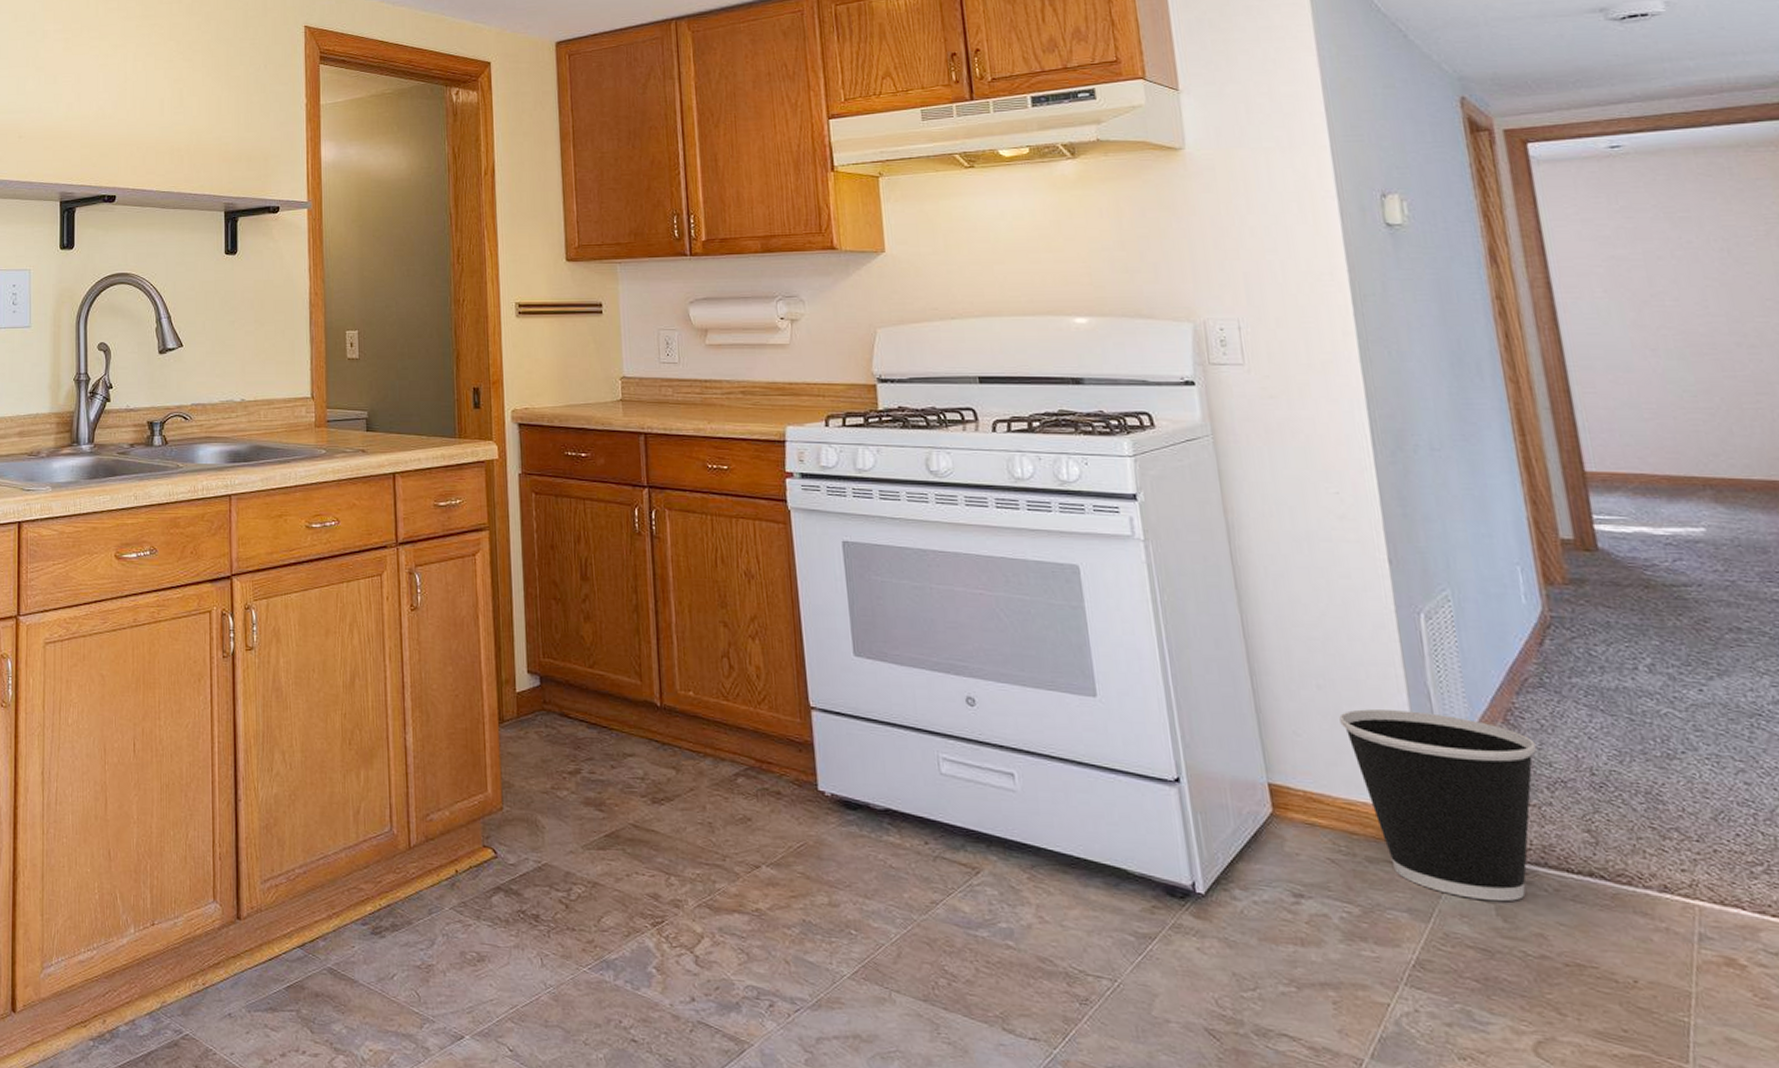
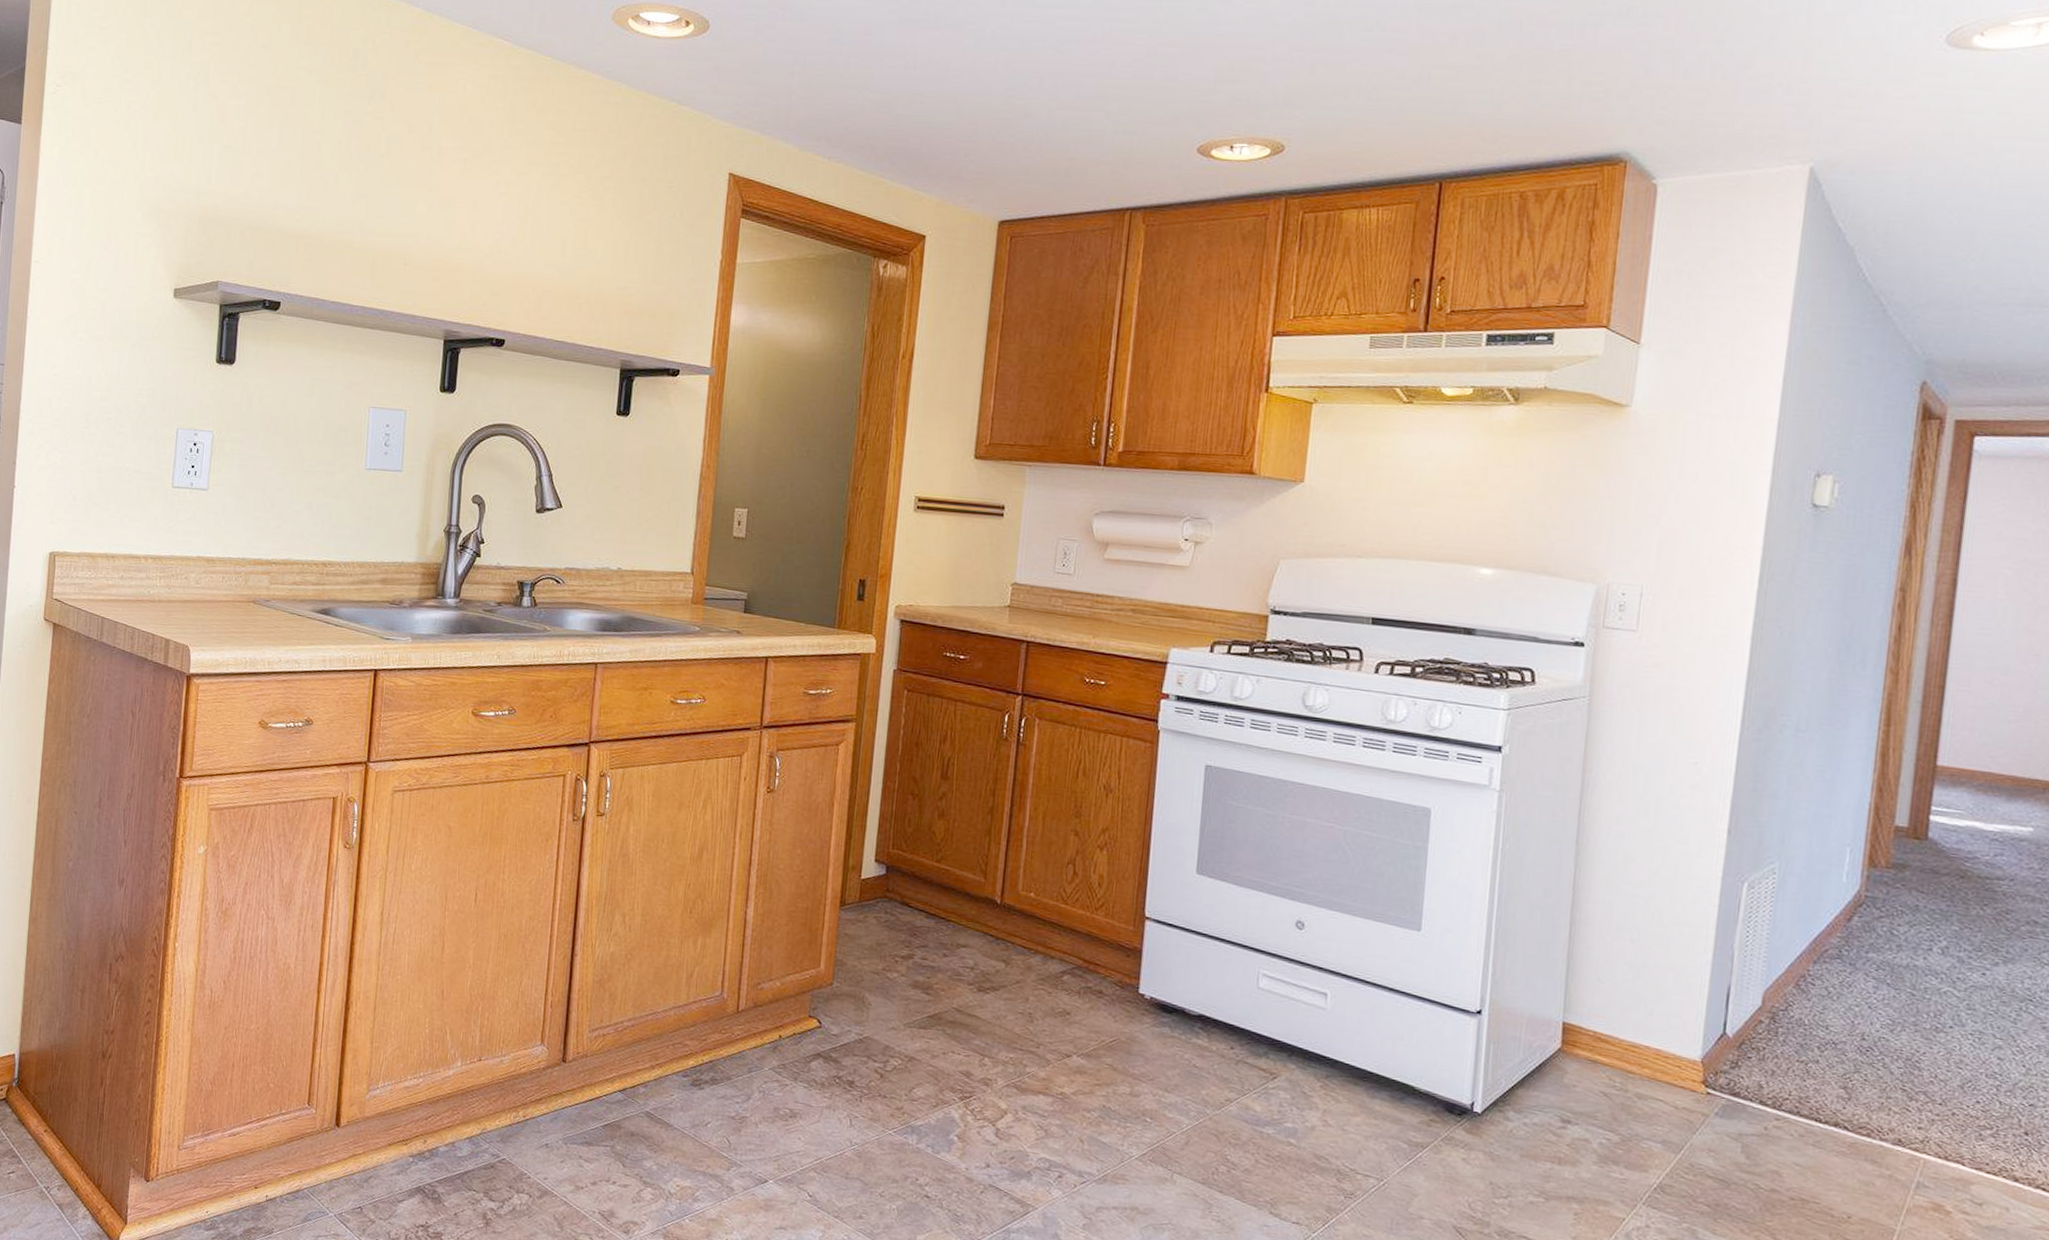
wastebasket: present [1339,709,1537,902] -> none [1644,964,1819,1142]

